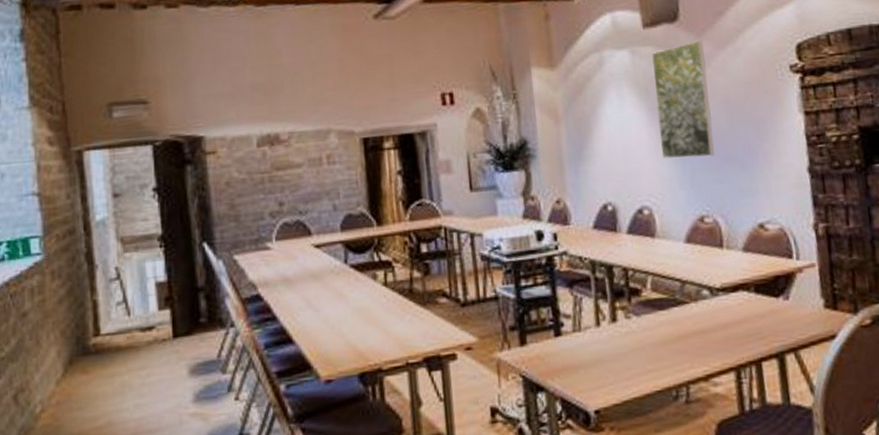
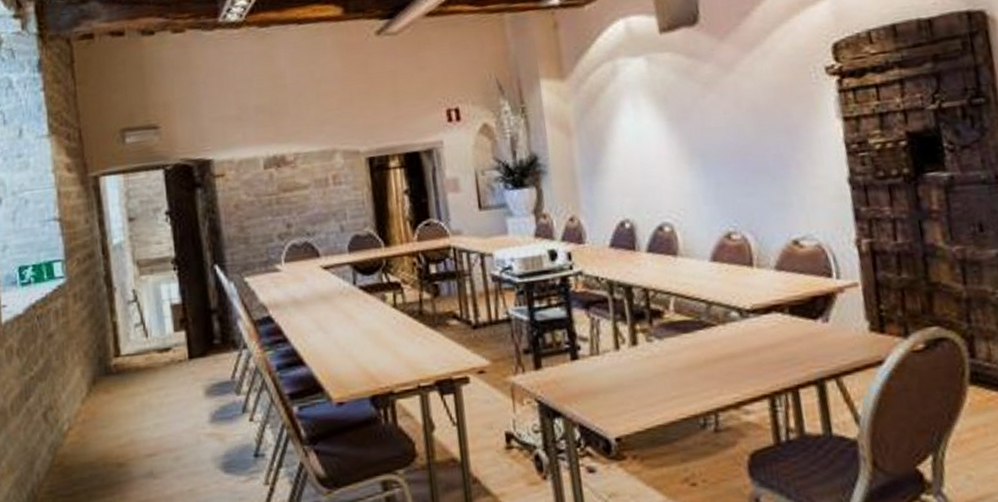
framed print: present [652,39,715,159] -> none [670,43,742,172]

